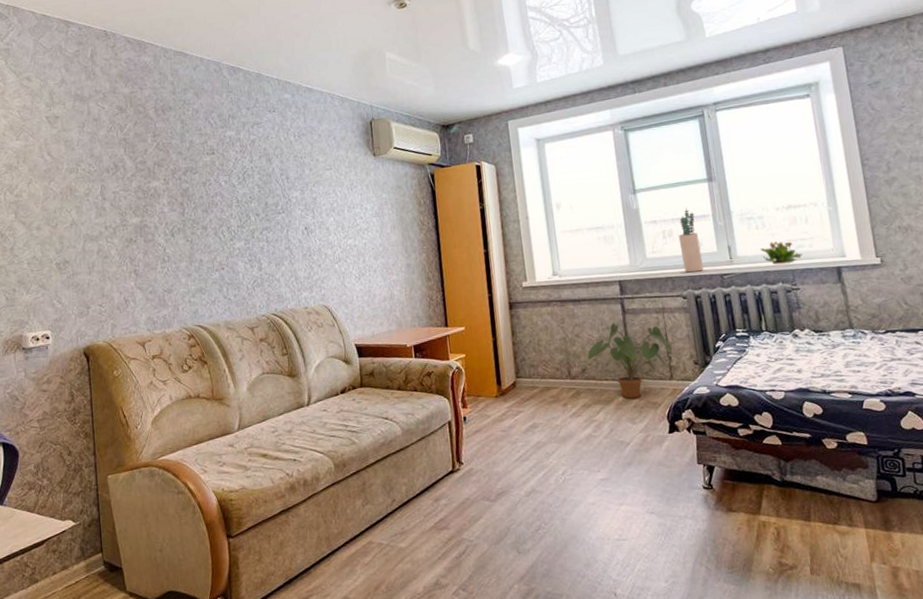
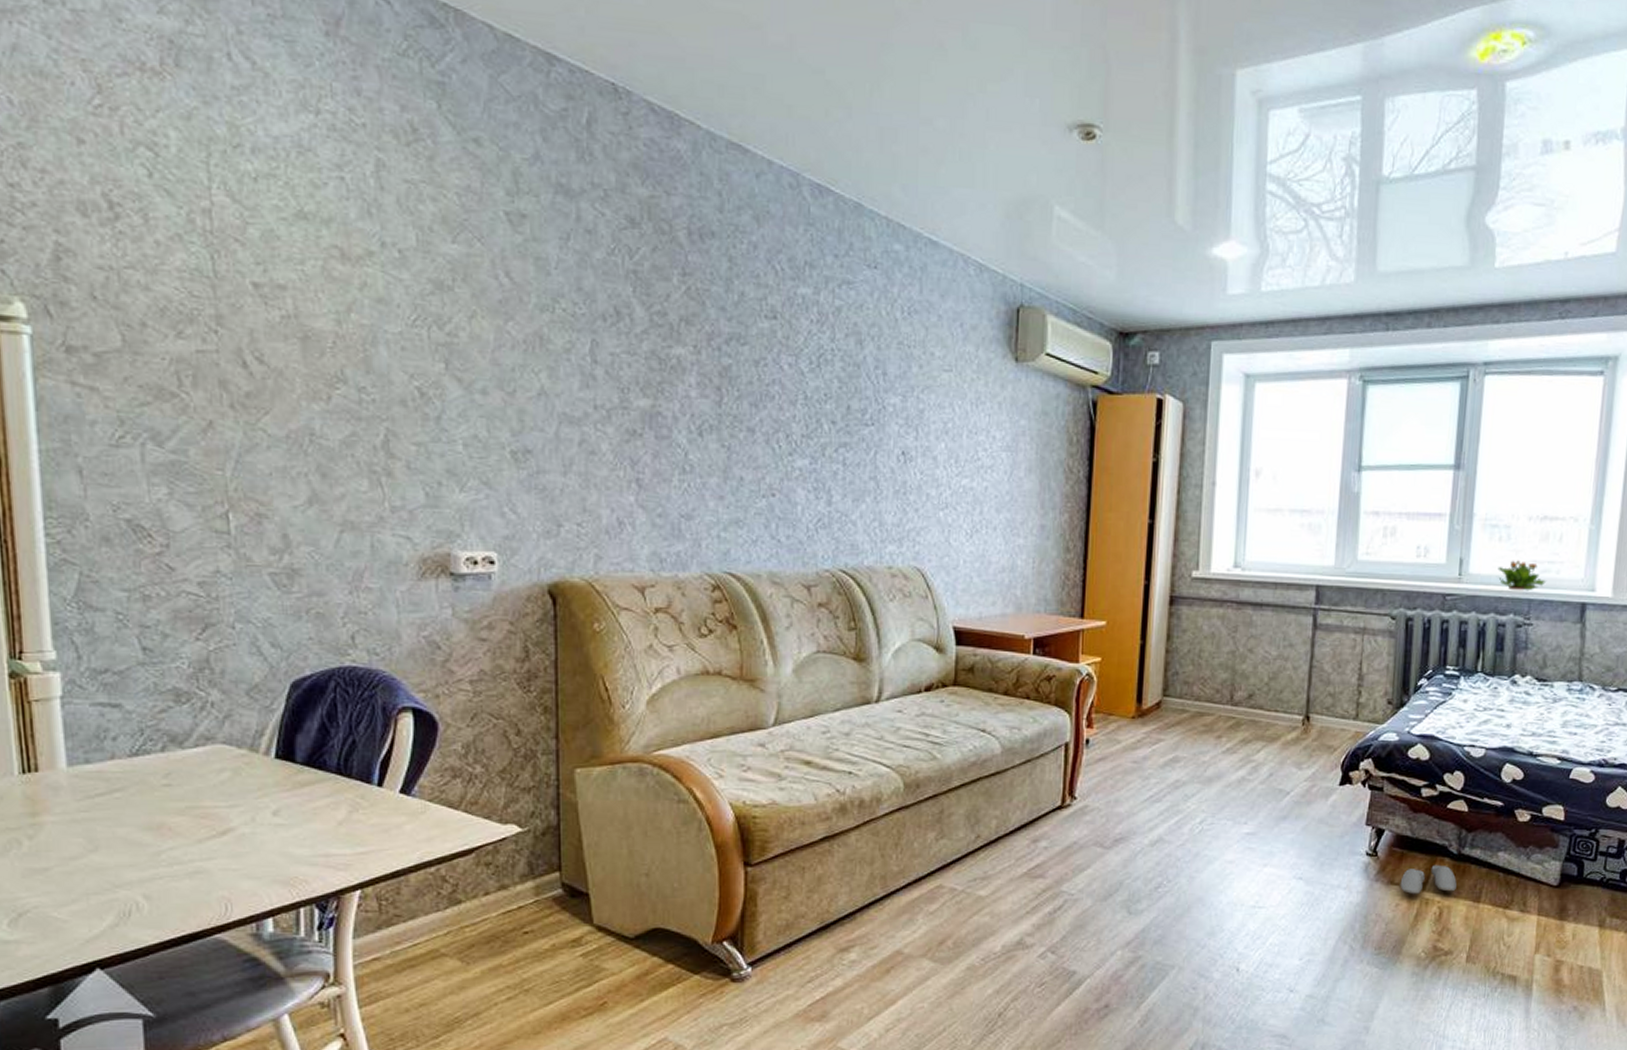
house plant: present [586,322,672,400] -> none [1256,638,1365,740]
vase: present [678,207,704,273] -> none [1400,500,1428,587]
slippers: none [737,491,787,519] -> present [1400,864,1457,895]

